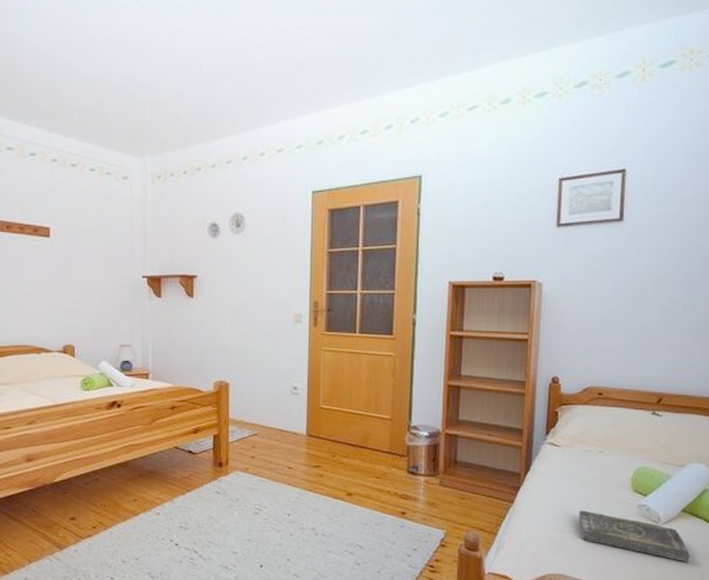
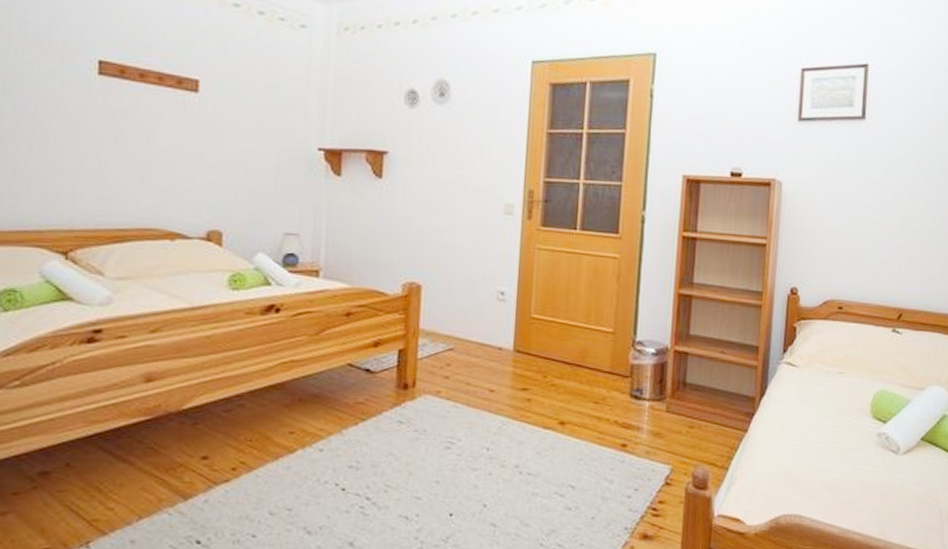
book: present [578,510,691,563] -> none [816,440,930,498]

